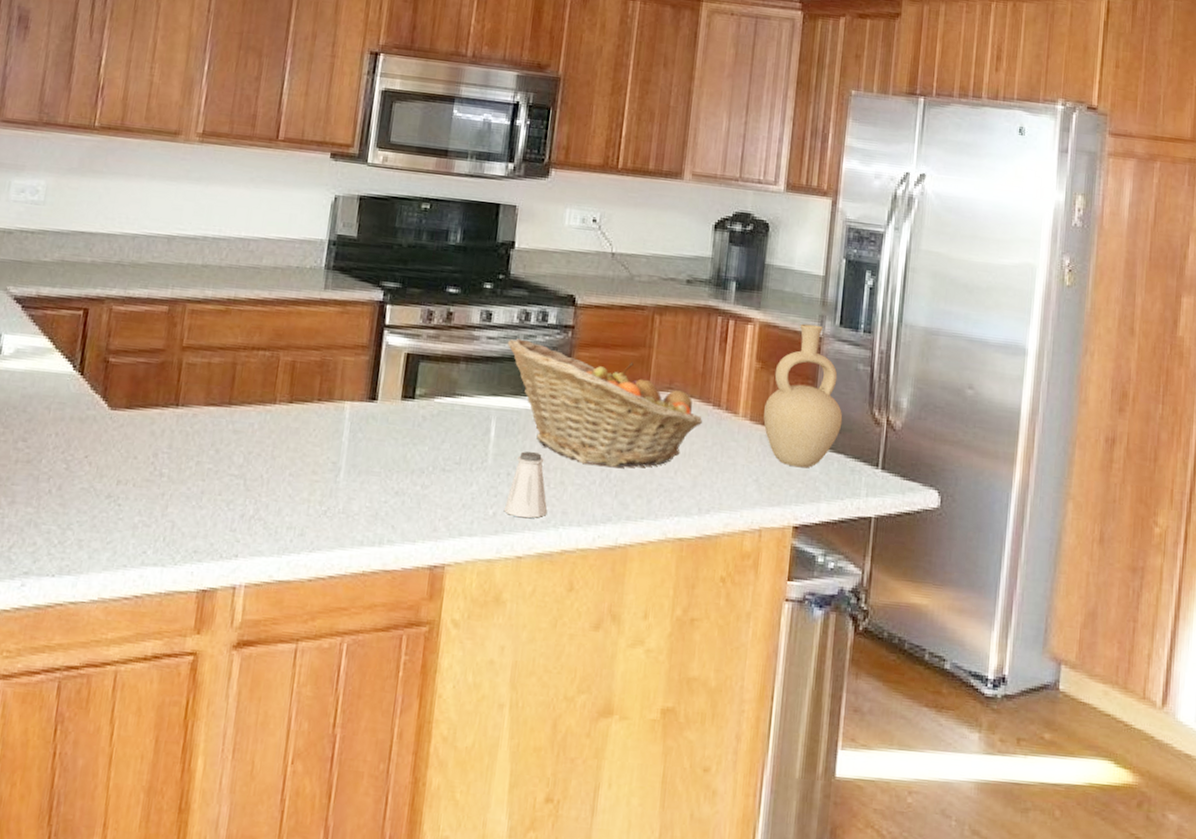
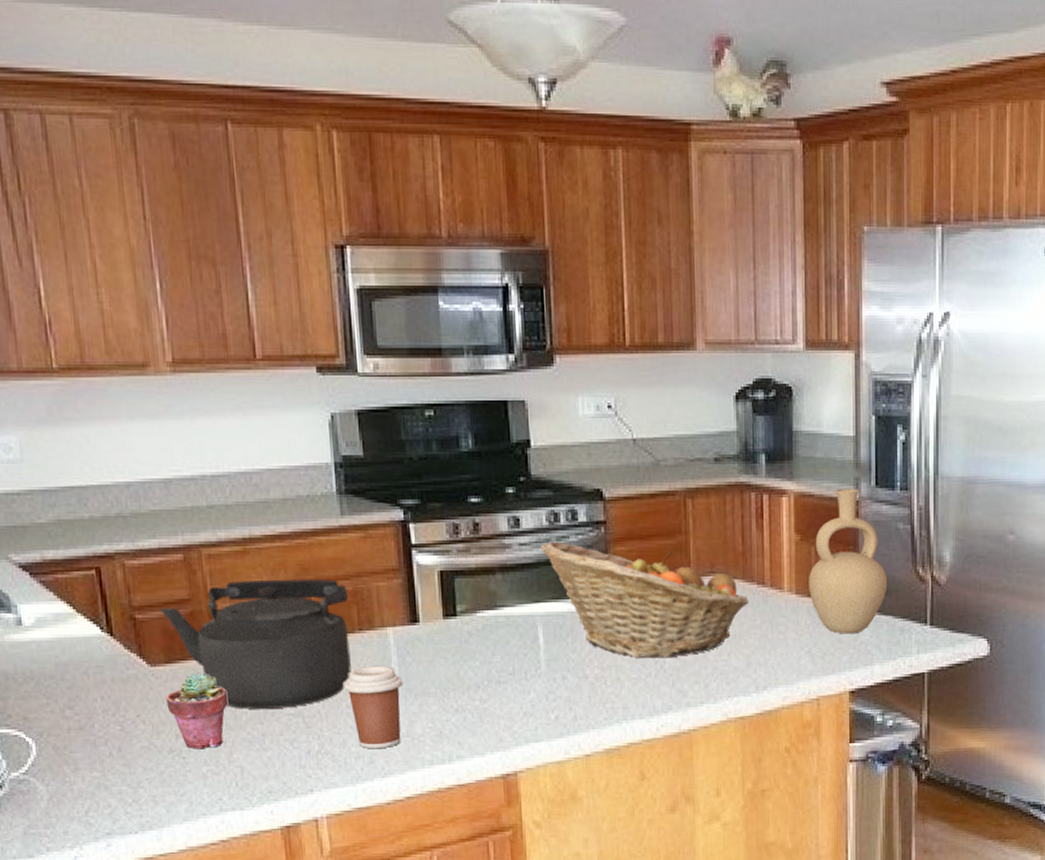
potted succulent: none [116,421,178,499] -> present [166,672,228,750]
kettle: none [133,337,315,468] -> present [159,579,351,709]
coffee cup: none [291,436,350,522] -> present [344,665,403,749]
saltshaker: present [503,451,548,519] -> none [565,653,608,718]

